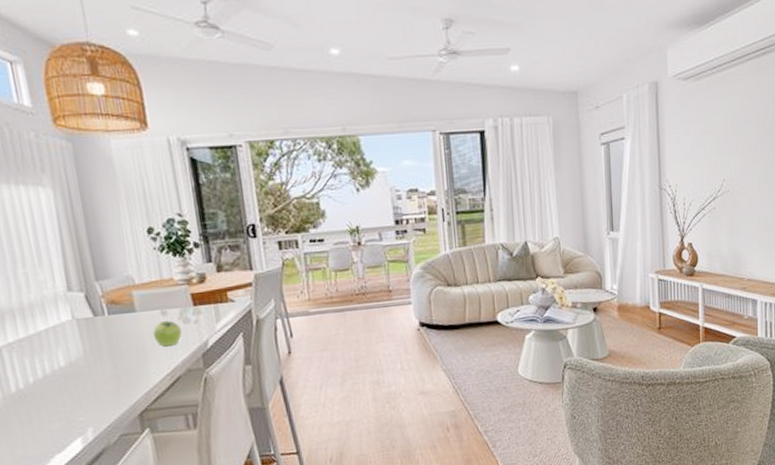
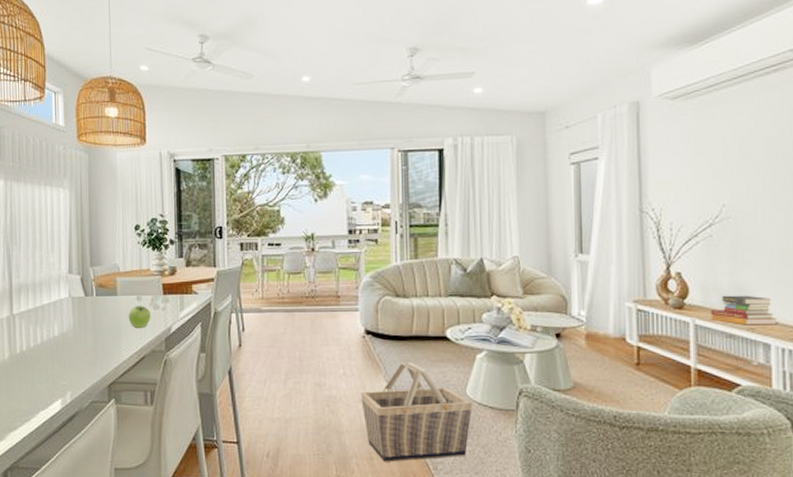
basket: none [419,349,524,448] -> present [360,361,473,462]
books: none [714,259,761,286] -> present [711,295,777,326]

